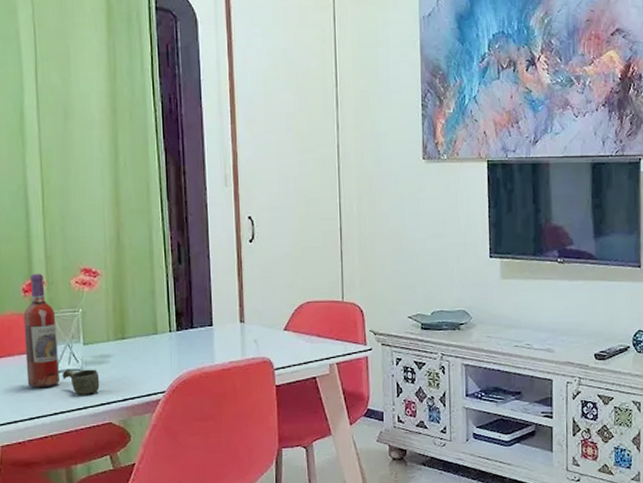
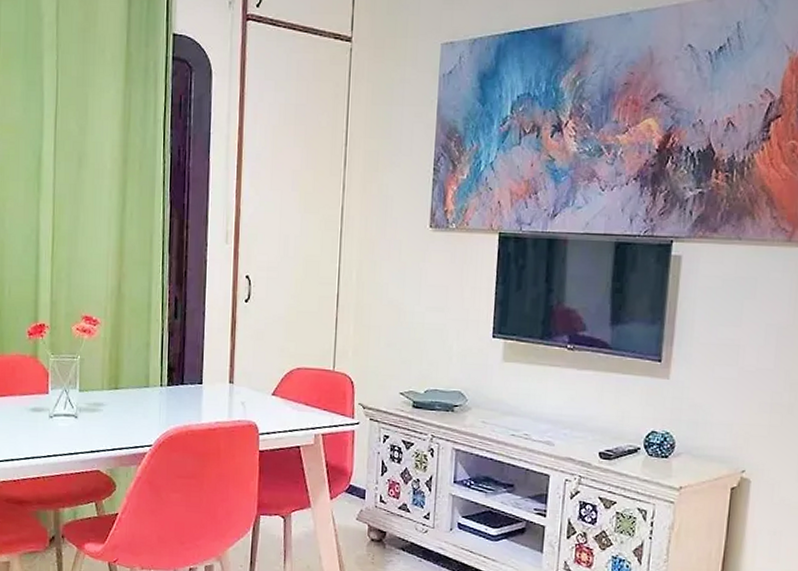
wine bottle: present [23,273,59,388] -> none [25,317,56,430]
cup: present [62,368,100,395] -> none [57,413,92,441]

